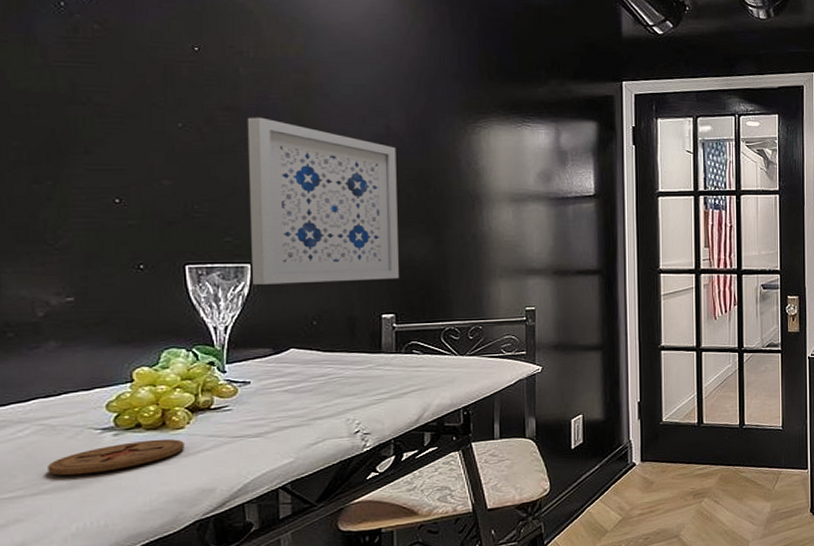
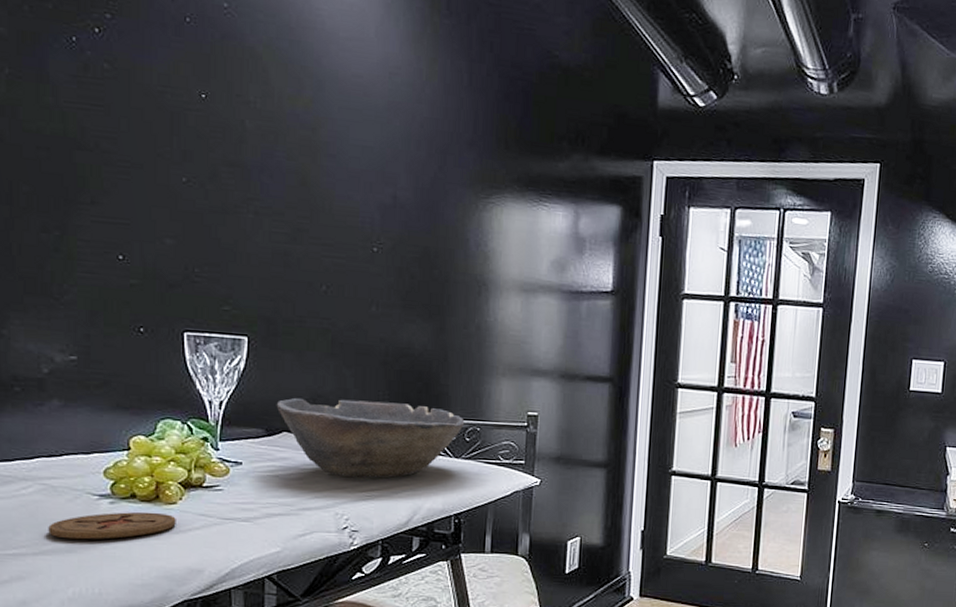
wall art: present [247,117,399,285] -> none [249,175,402,368]
bowl: none [282,311,467,385] -> present [276,397,465,478]

